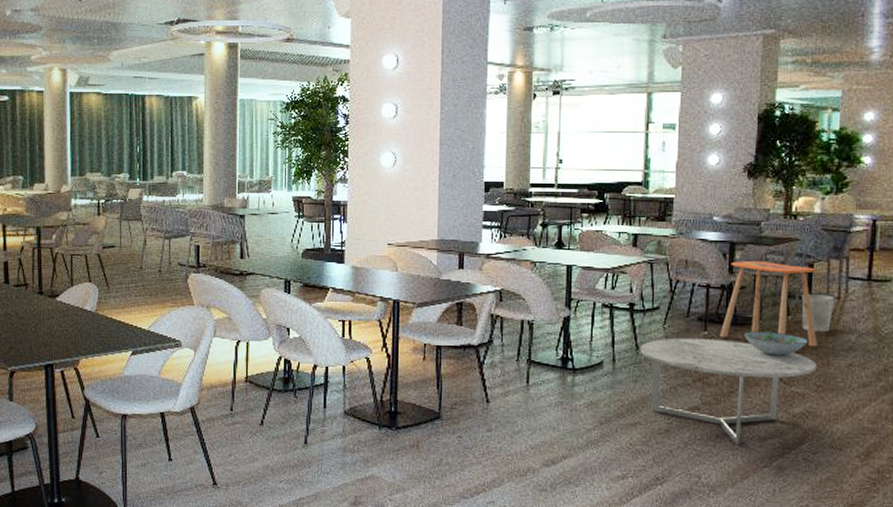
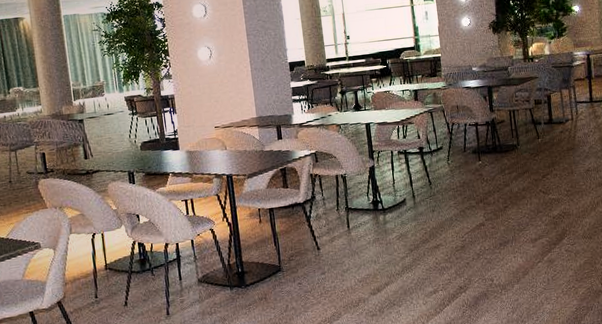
coffee table: present [640,338,817,446] -> none [432,165,565,249]
side table: present [719,260,818,347] -> none [490,98,563,165]
decorative bowl: present [744,330,809,356] -> none [508,153,556,173]
wastebasket: present [801,293,835,332] -> none [545,118,570,149]

